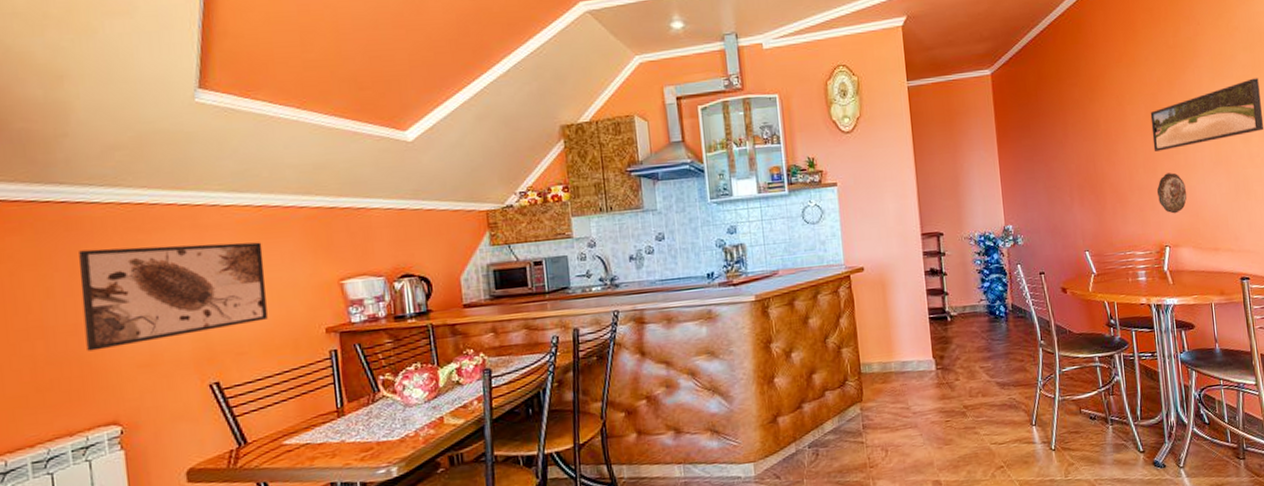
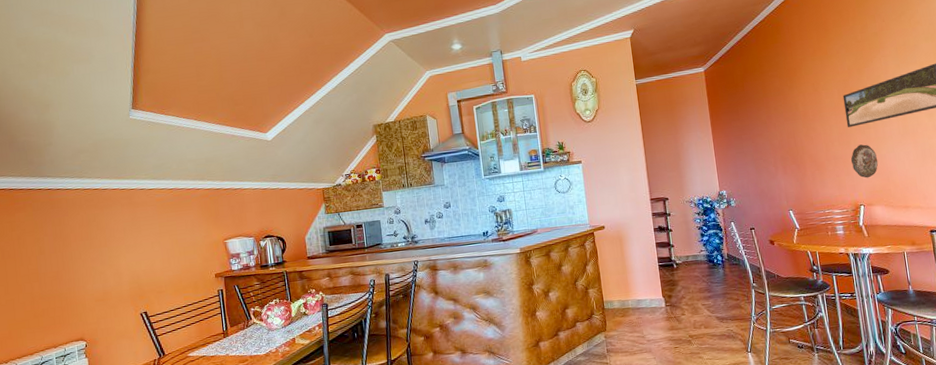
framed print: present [79,242,268,352] -> none [59,214,177,290]

